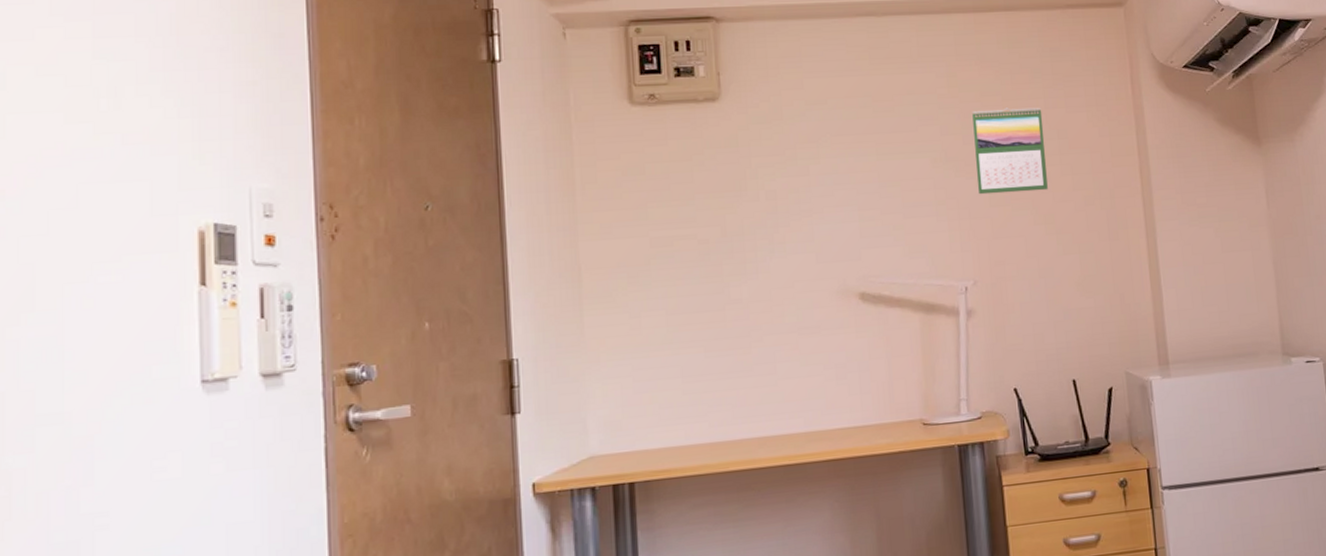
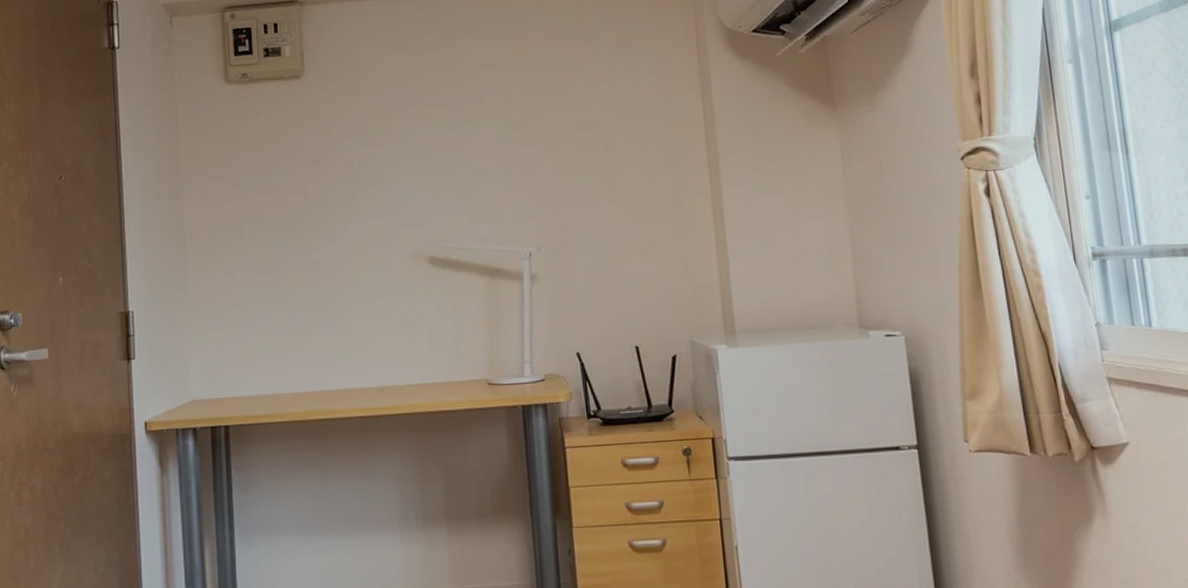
calendar: present [972,107,1048,195] -> none [536,76,611,163]

